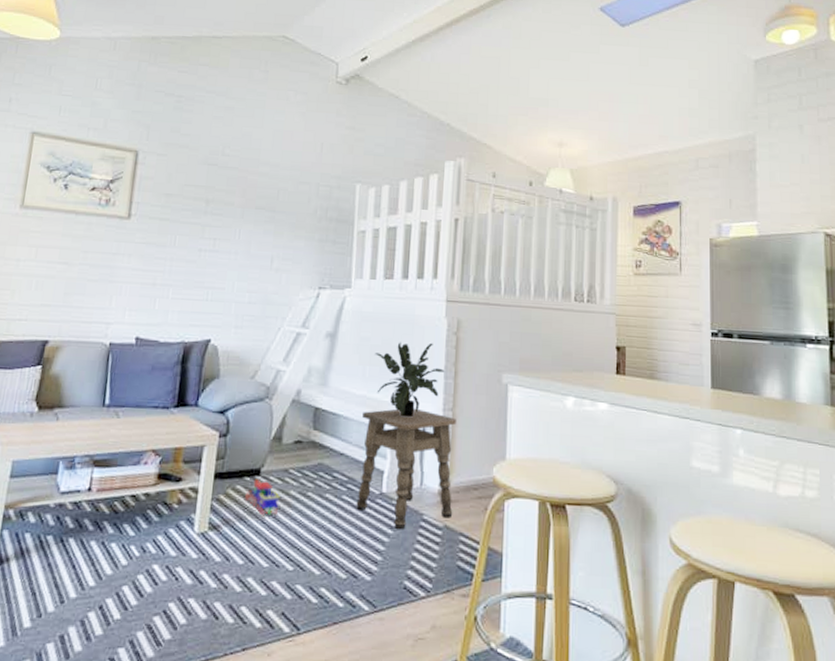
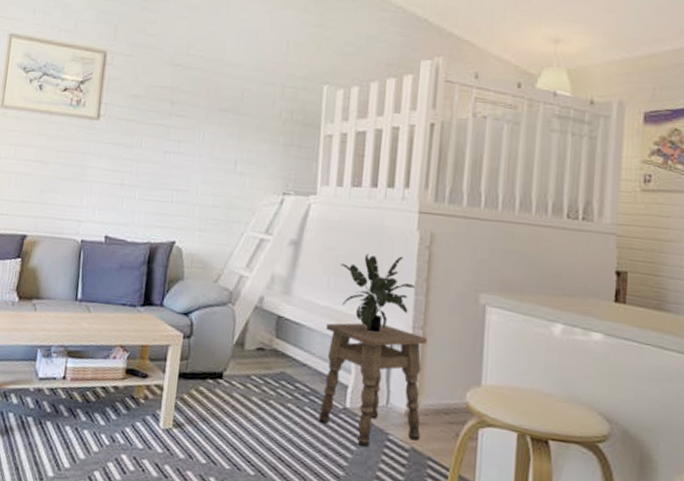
toy train: present [245,479,280,516] -> none [208,382,242,420]

